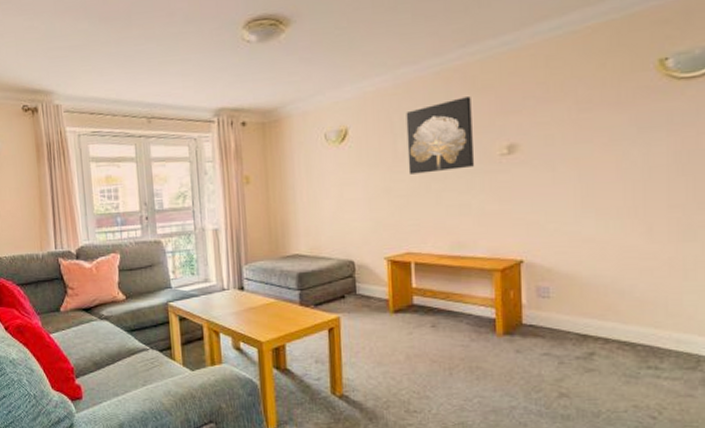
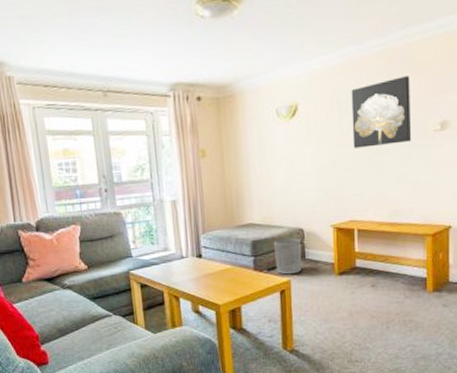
waste bin: none [321,271,353,311] -> present [273,238,302,275]

